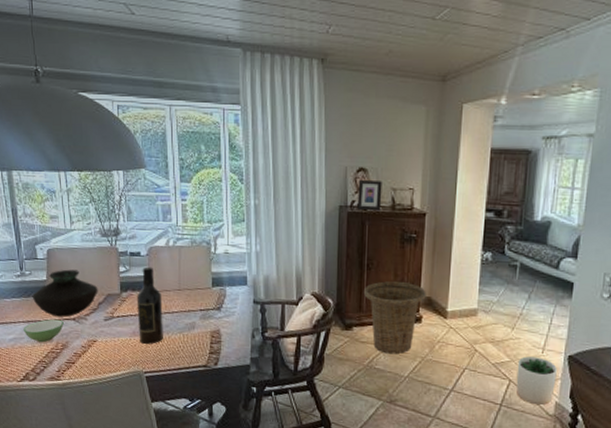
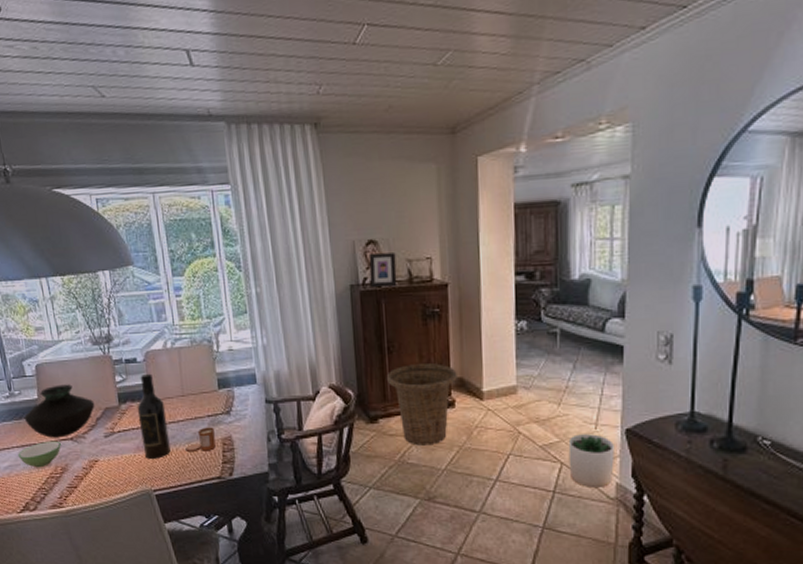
candle: none [177,319,205,342] -> present [185,427,216,453]

